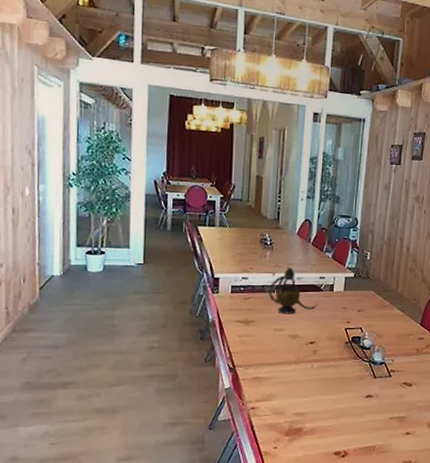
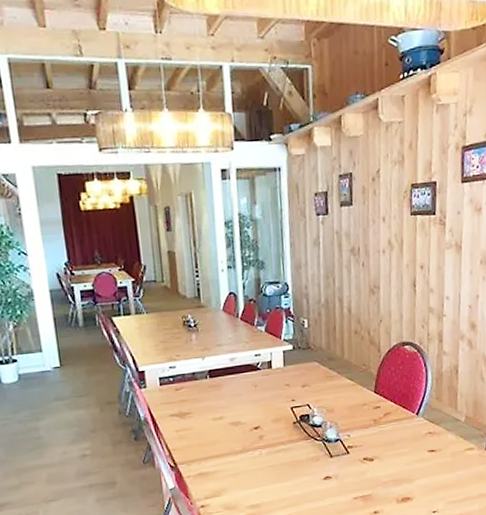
teapot: present [268,266,316,314] -> none [200,347,255,401]

